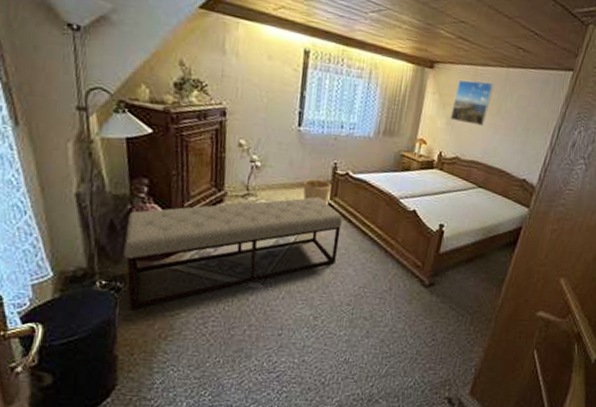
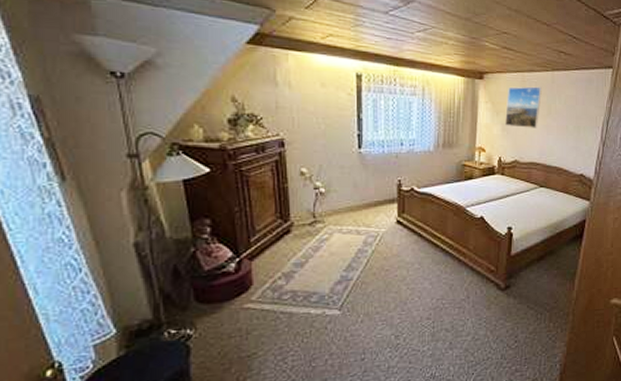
bench: present [124,197,342,310] -> none [191,216,412,357]
basket: present [303,175,331,204] -> none [370,193,398,222]

